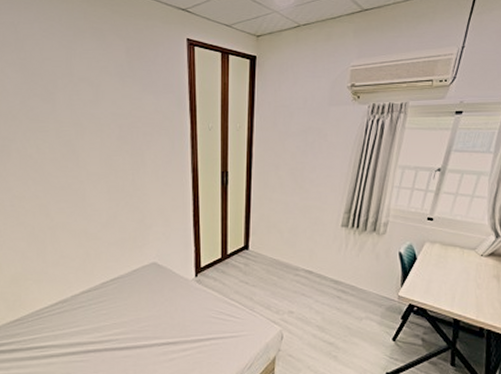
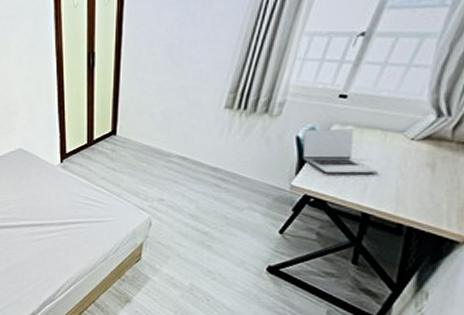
laptop: none [404,246,461,285] -> present [302,129,378,174]

